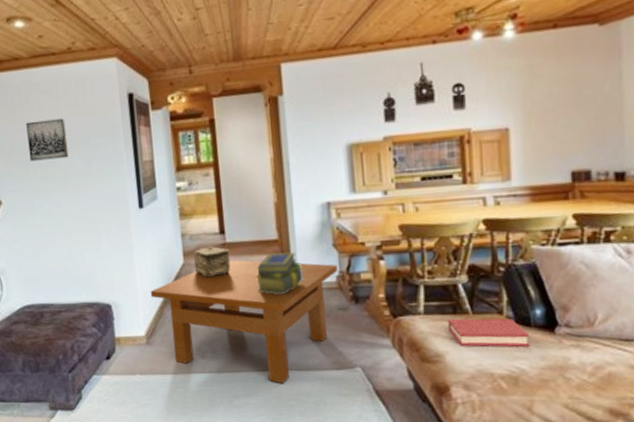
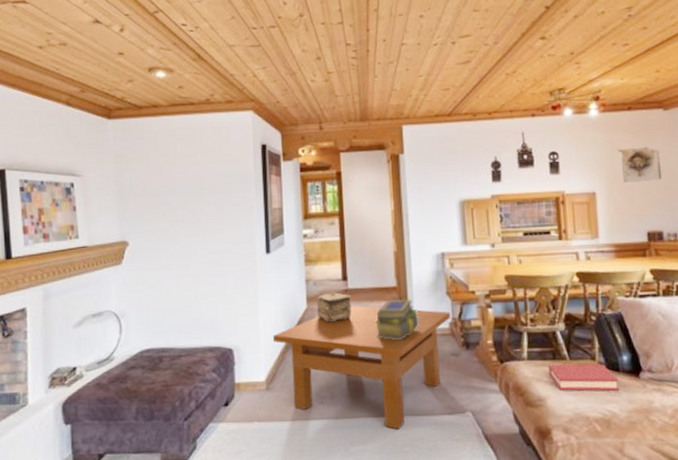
wall art: present [26,118,69,161] -> none [160,164,200,204]
cuckoo clock: none [539,71,592,115] -> present [618,146,661,183]

